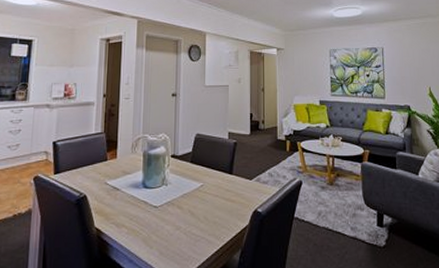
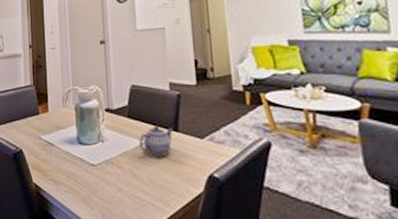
teapot: none [199,169,228,196] -> present [139,125,173,156]

